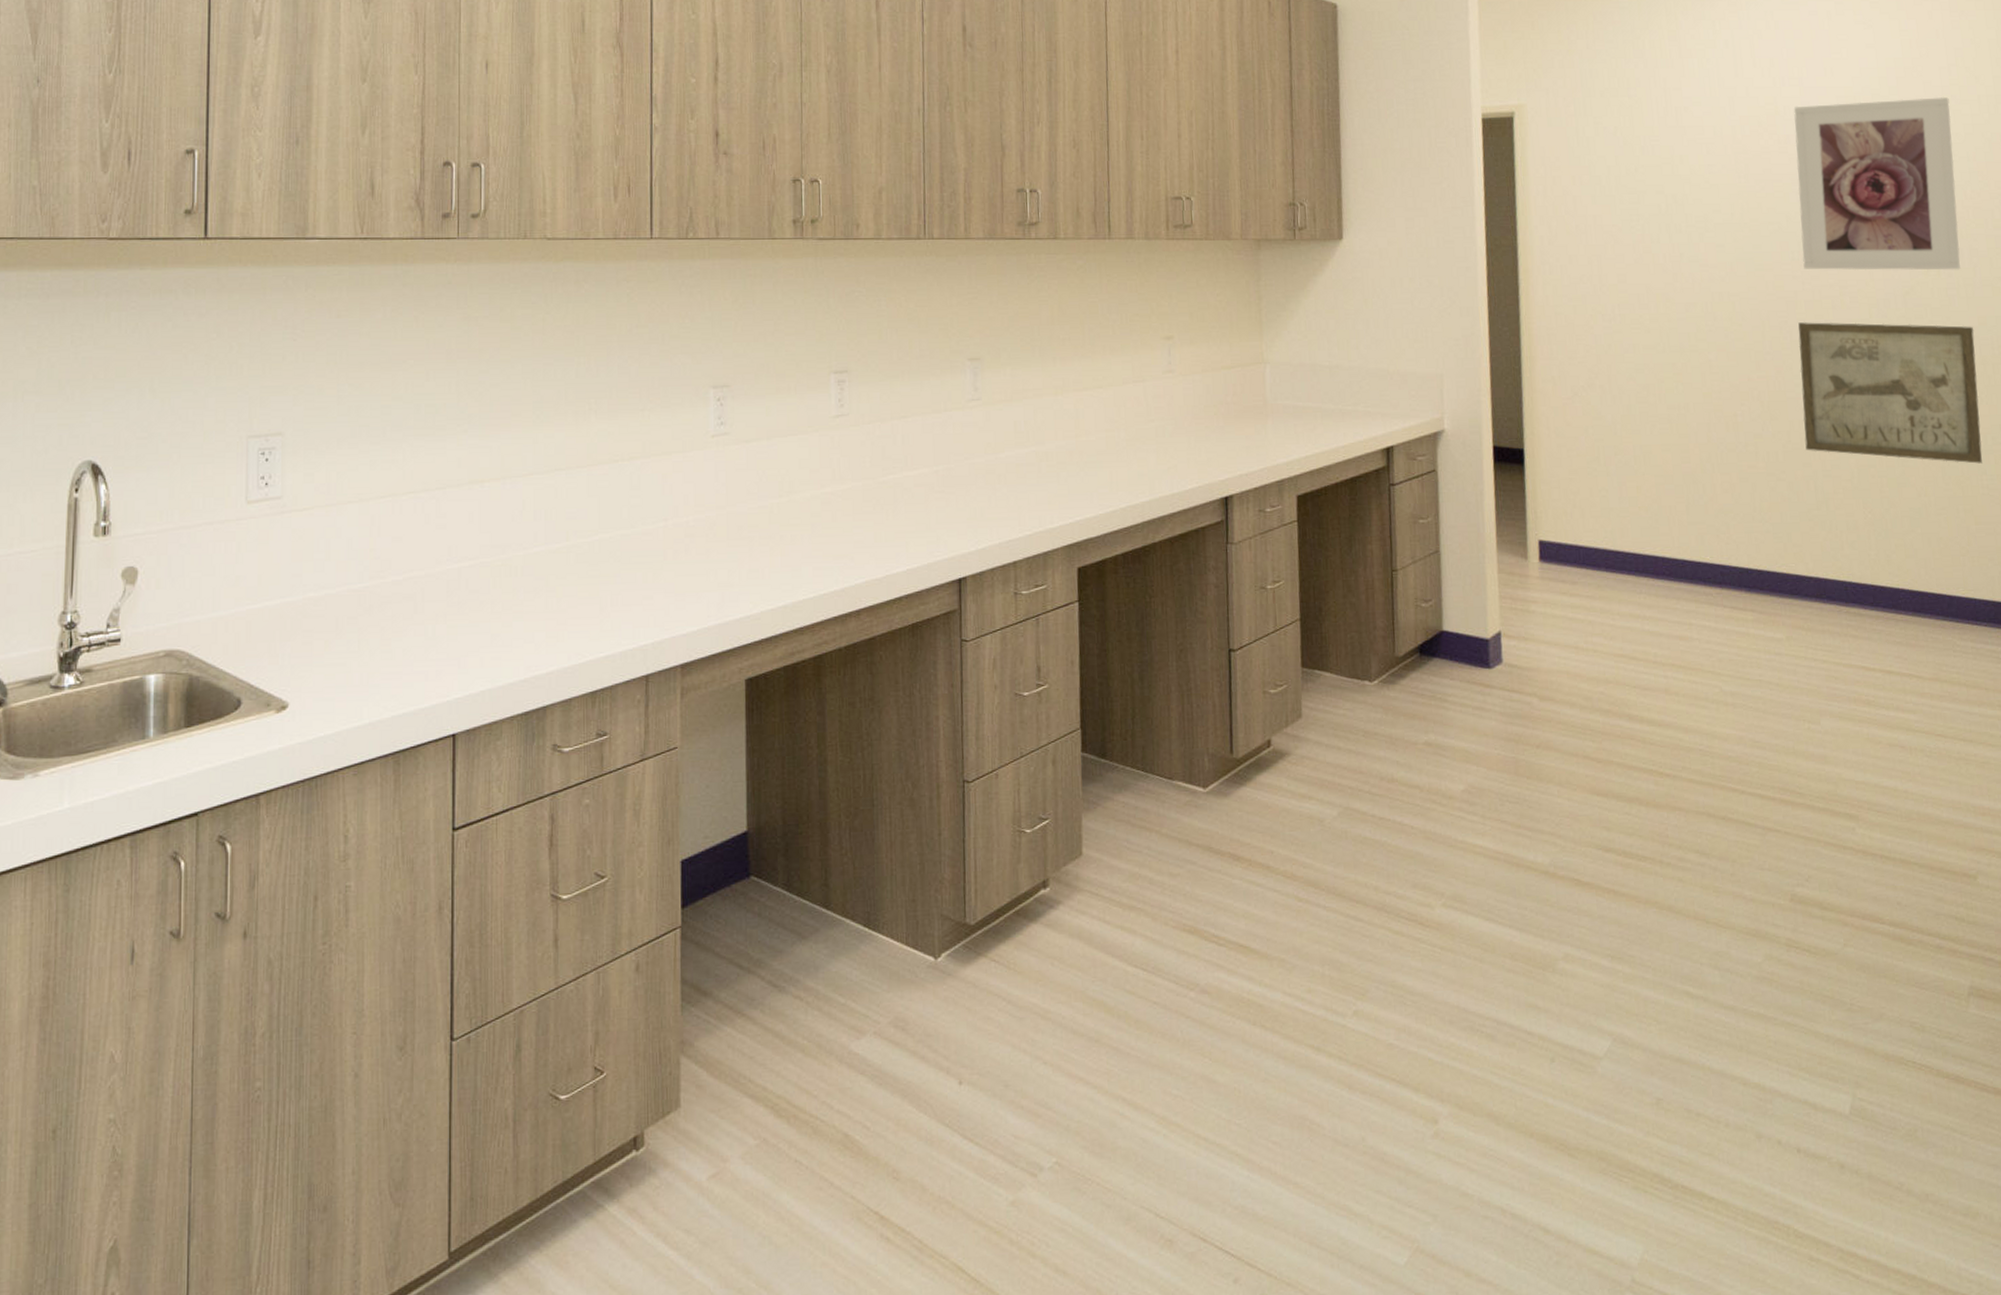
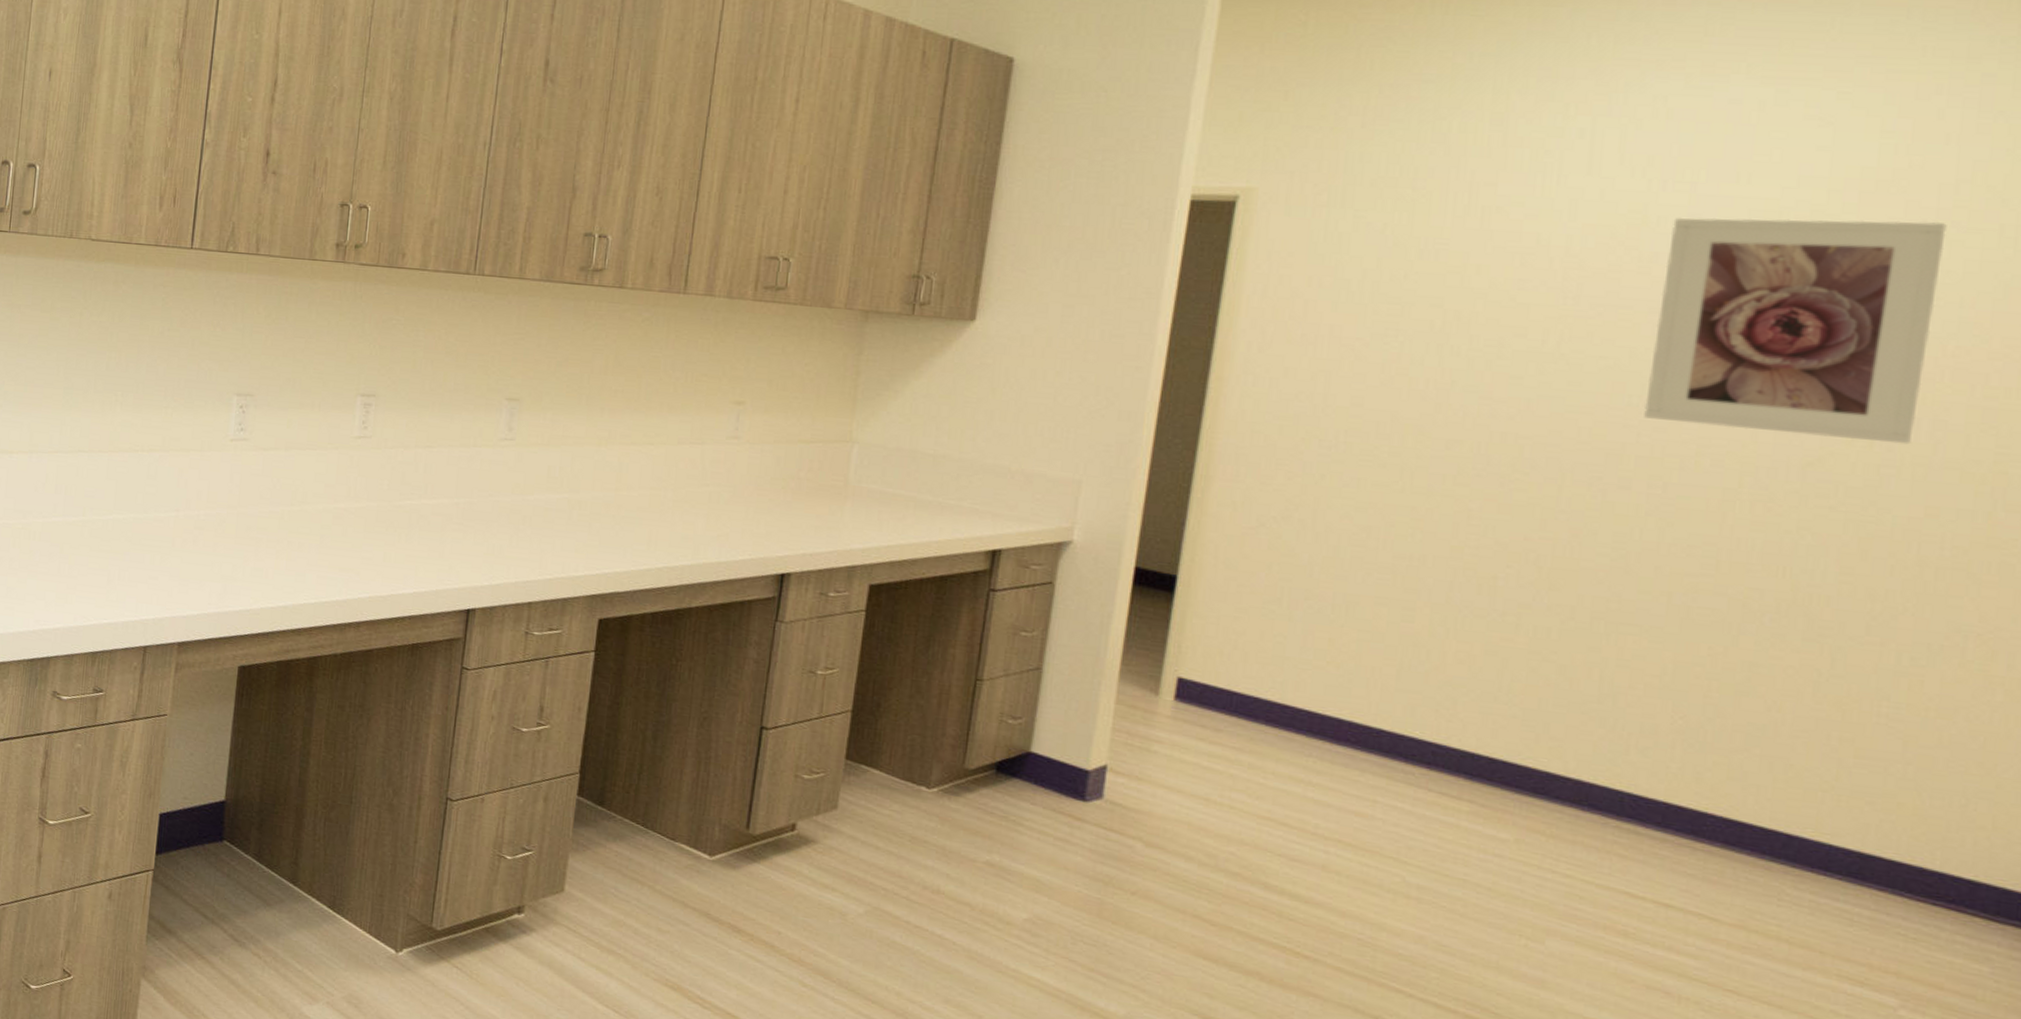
wall art: present [1798,322,1982,464] -> none [1596,481,1915,687]

